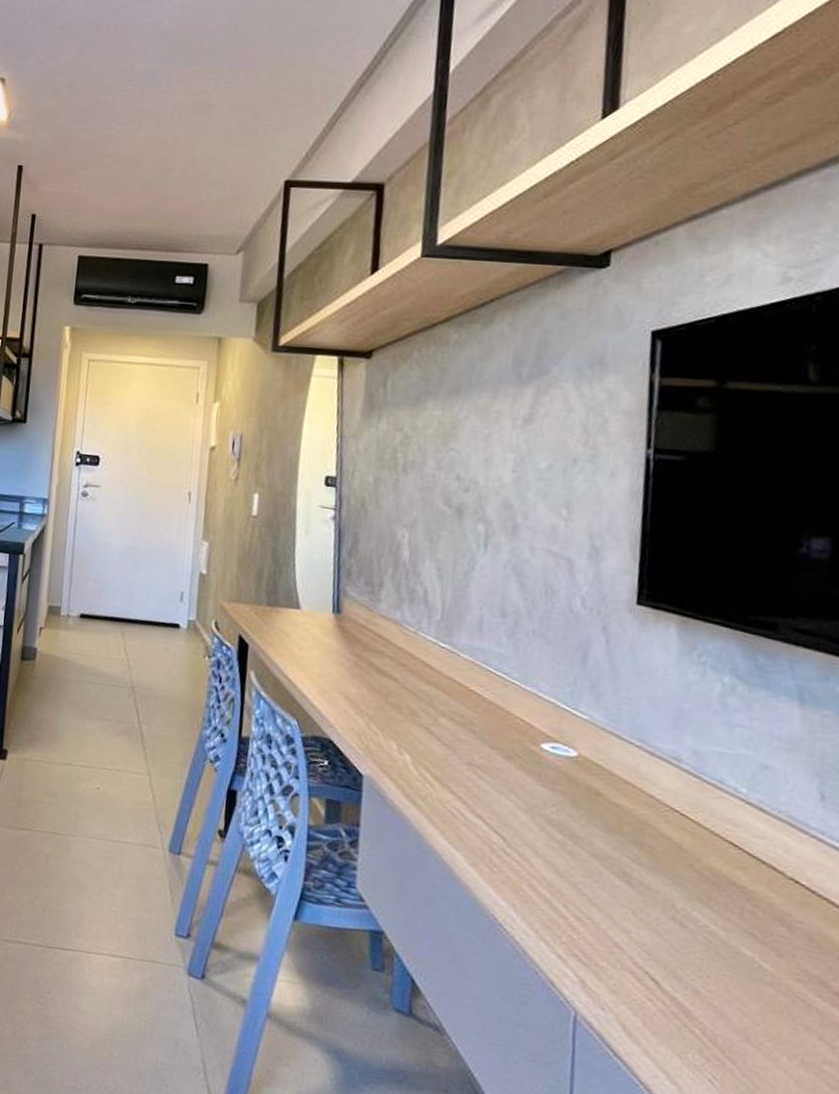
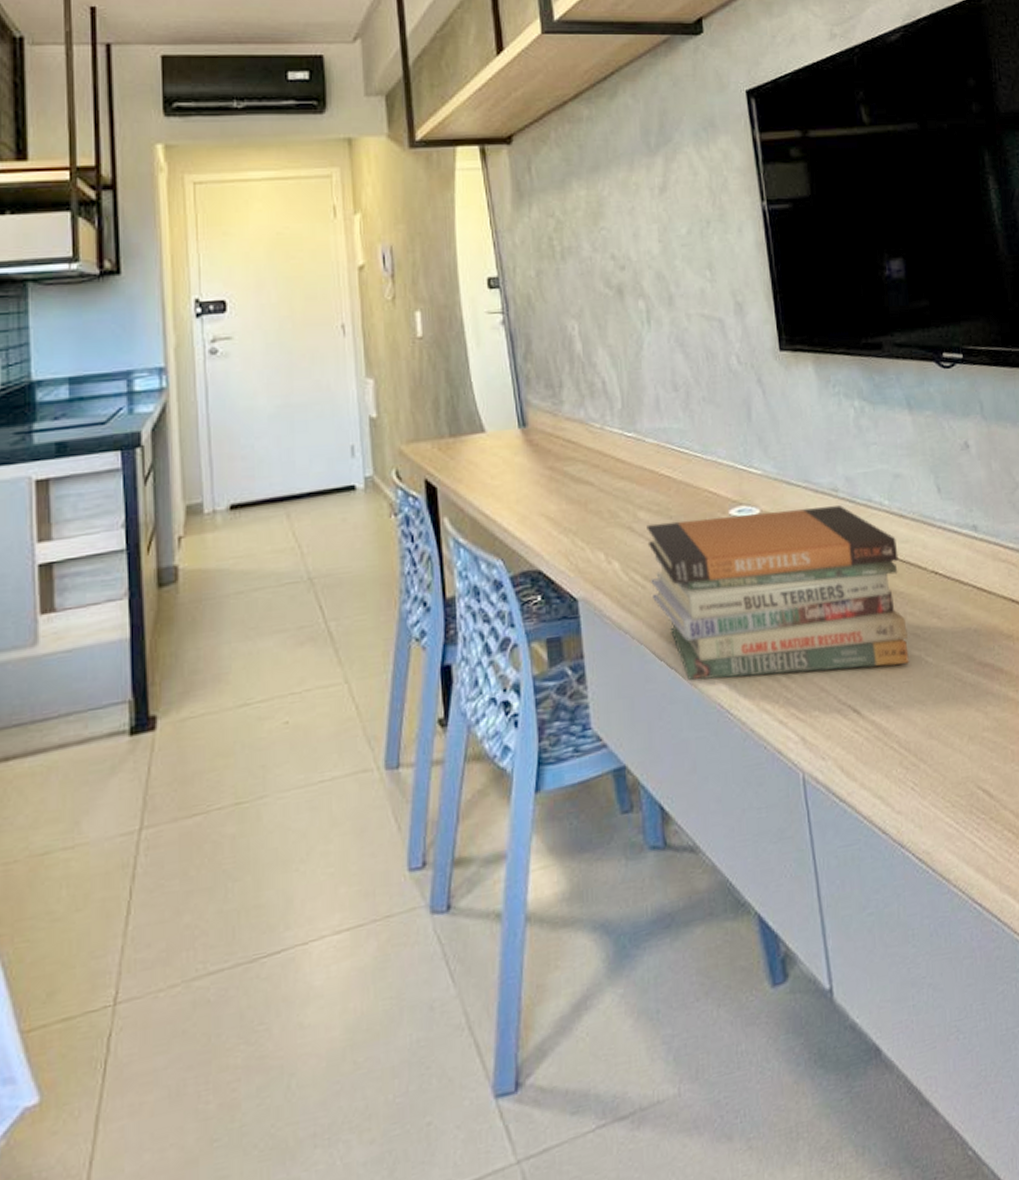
book stack: none [439,731,748,960] -> present [646,505,909,681]

